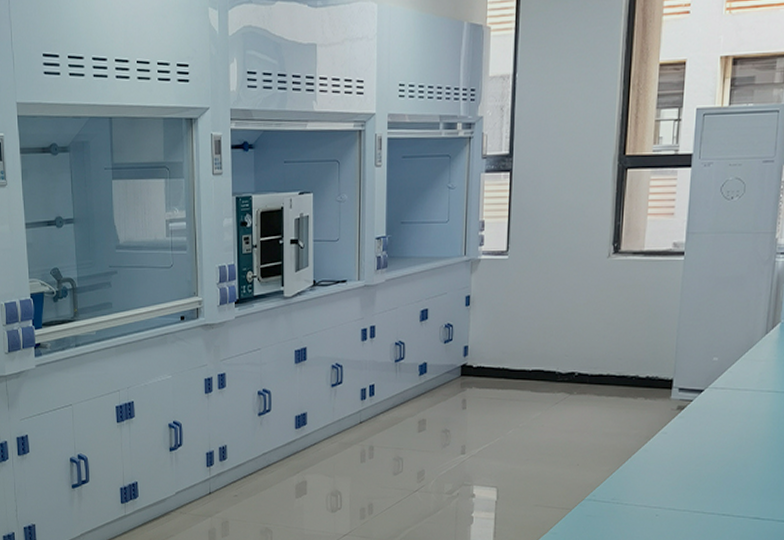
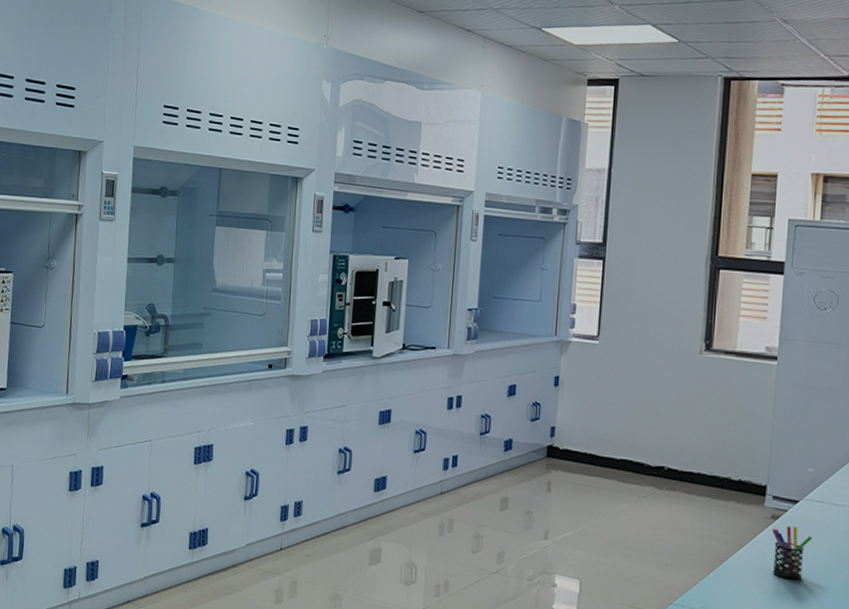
pen holder: none [678,415,716,464] -> present [772,526,813,581]

